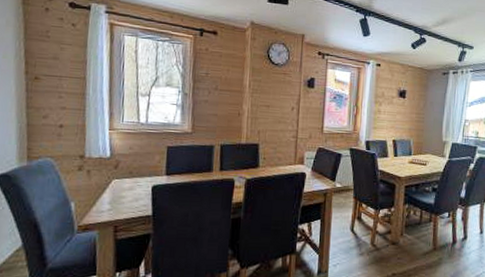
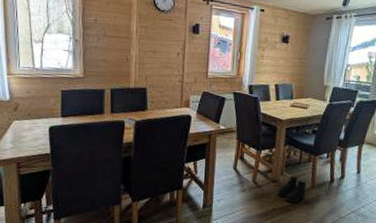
boots: none [397,237,428,267] -> present [277,176,307,203]

